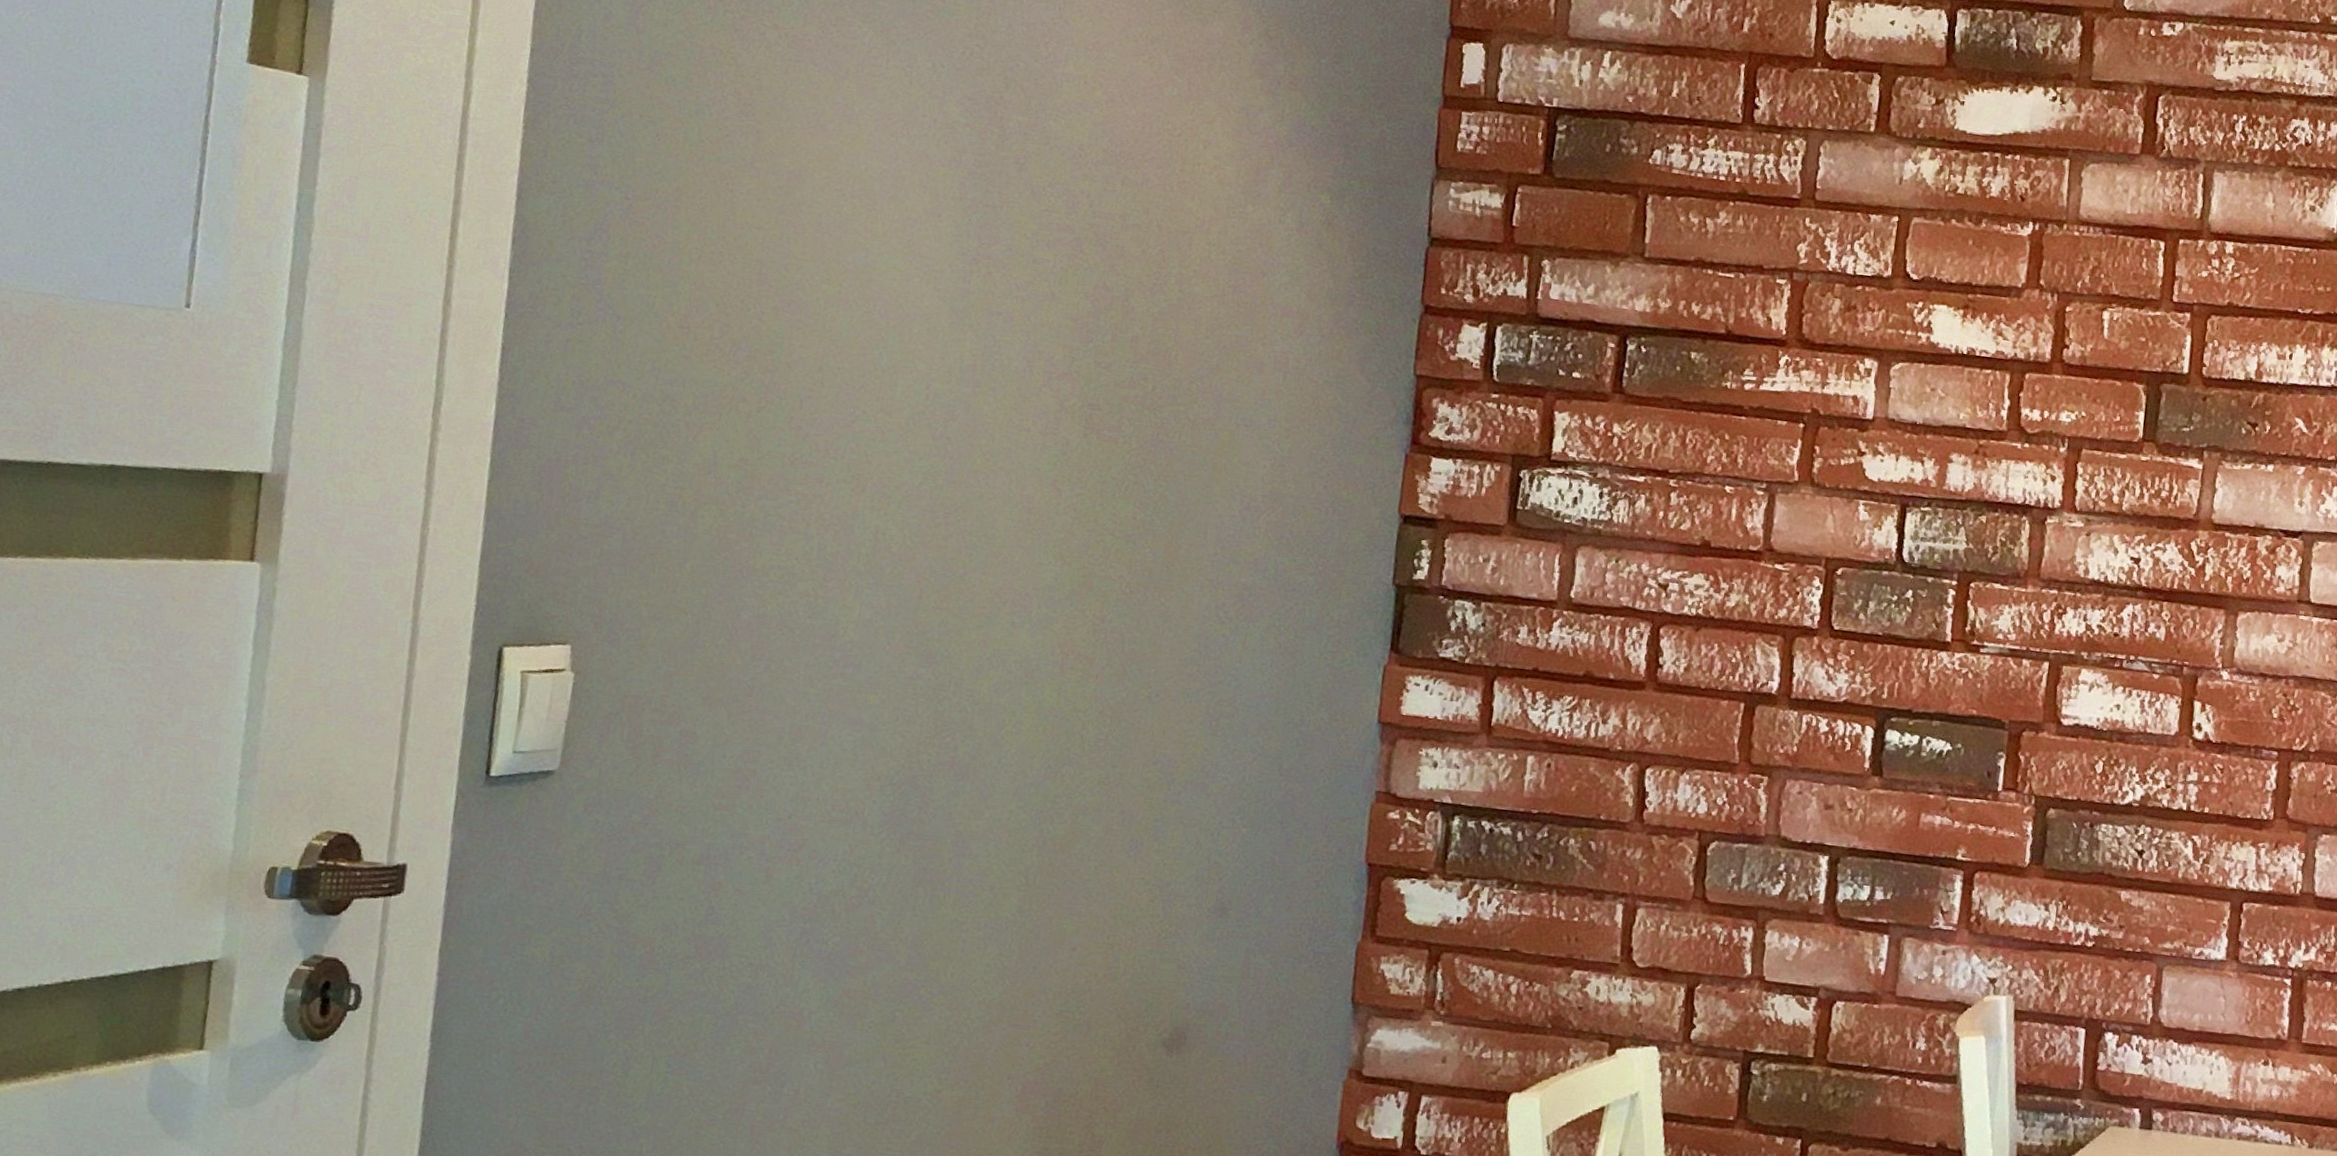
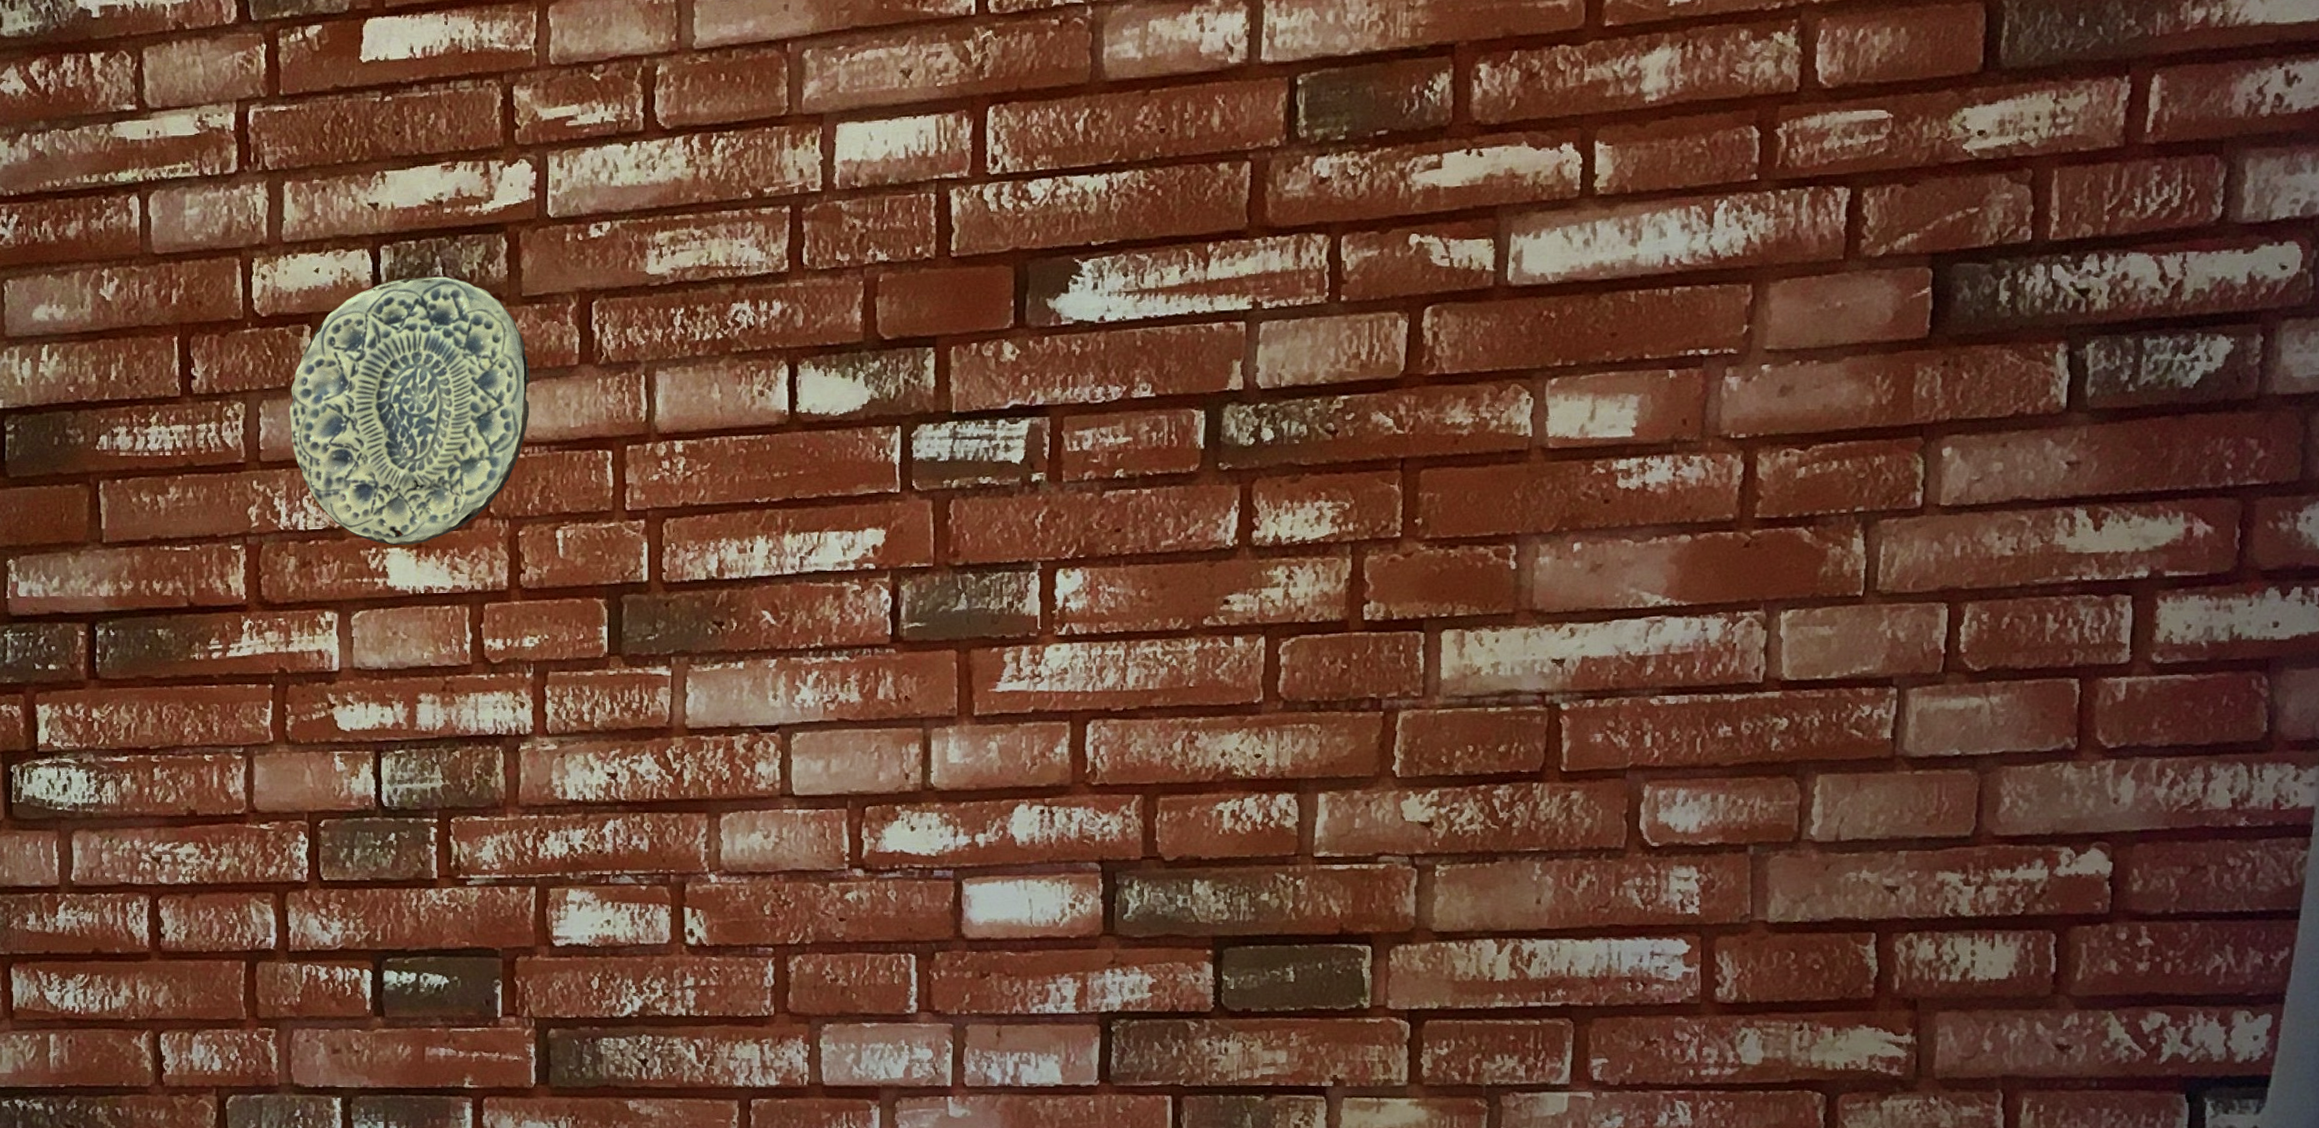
decorative plate: none [1849,44,2093,305] -> present [289,276,530,546]

